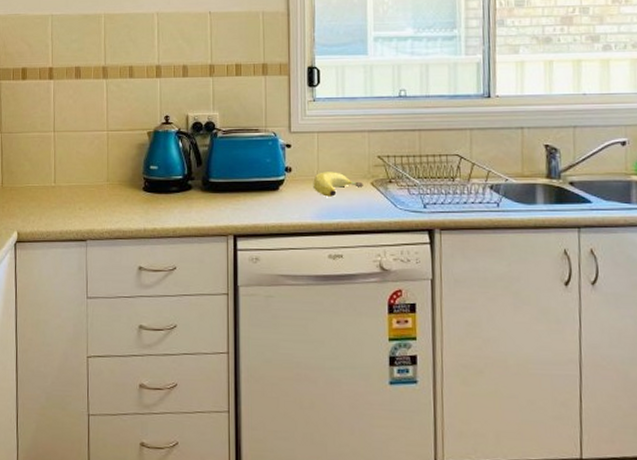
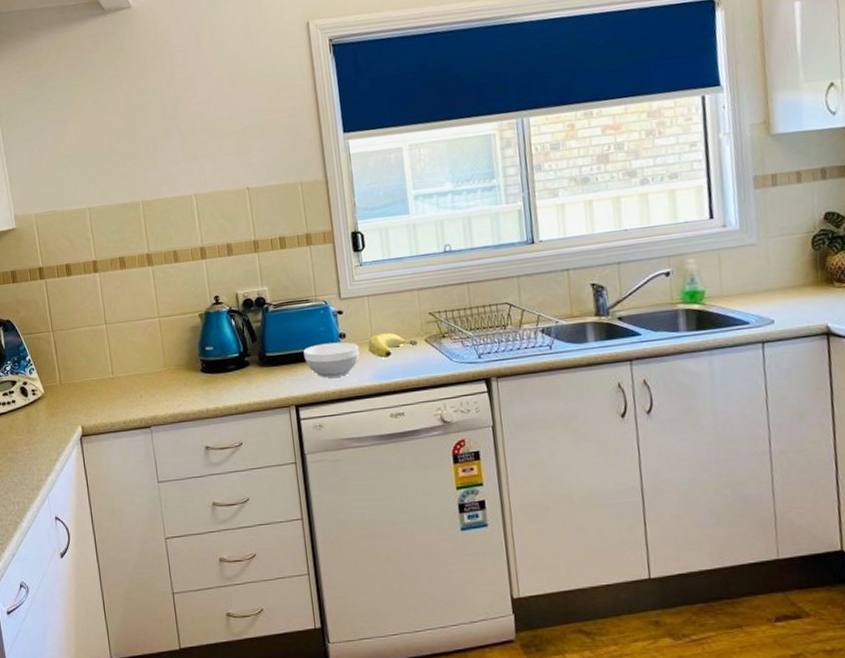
bowl: none [248,175,304,211] -> present [303,342,359,378]

